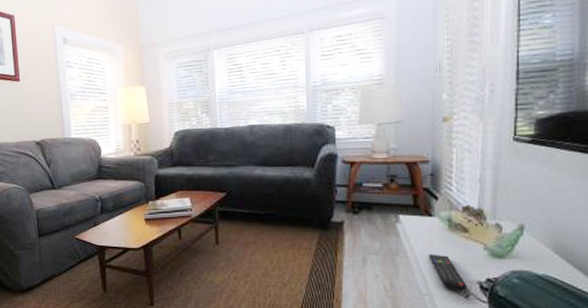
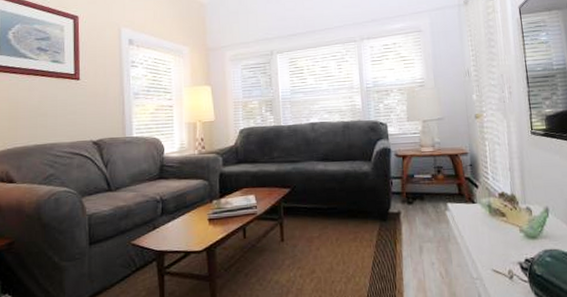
remote control: present [428,254,467,291] -> none [475,238,510,273]

